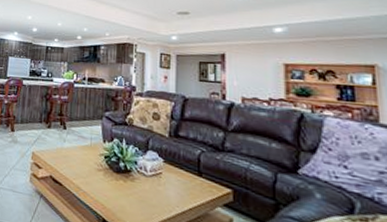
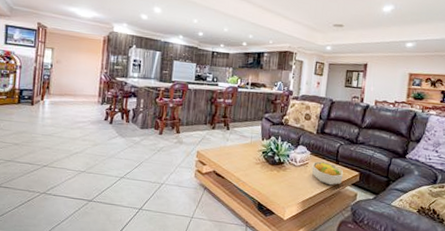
fruit bowl: none [167,171,210,205] -> present [312,161,344,186]

